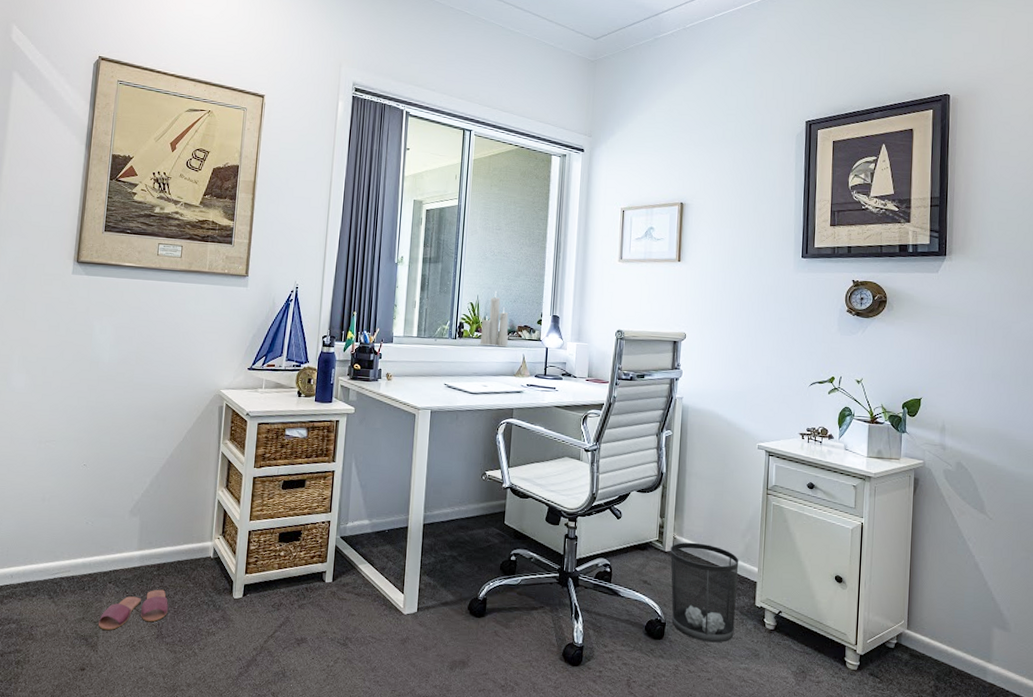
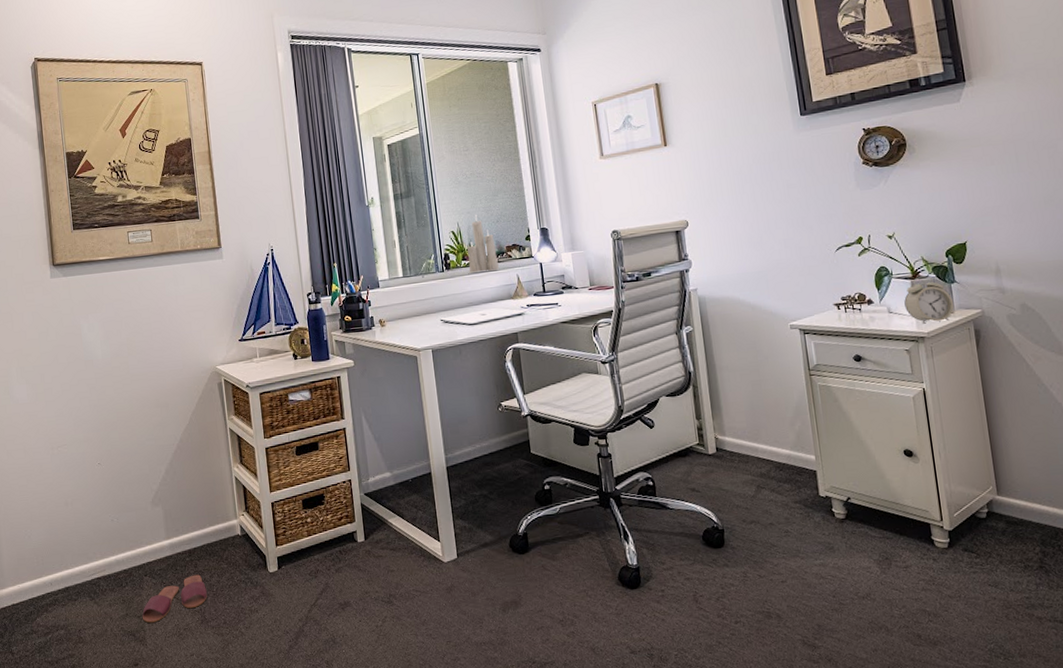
waste bin: present [670,542,739,643] -> none [713,439,802,543]
alarm clock: none [859,422,901,466] -> present [904,276,954,324]

